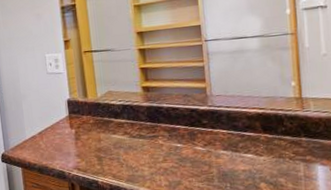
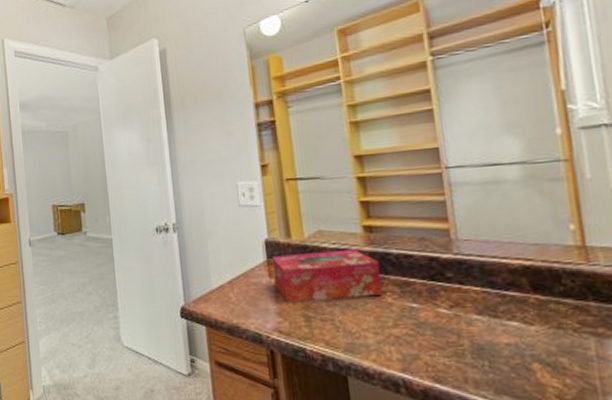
tissue box: none [73,105,157,147] -> present [272,249,384,303]

